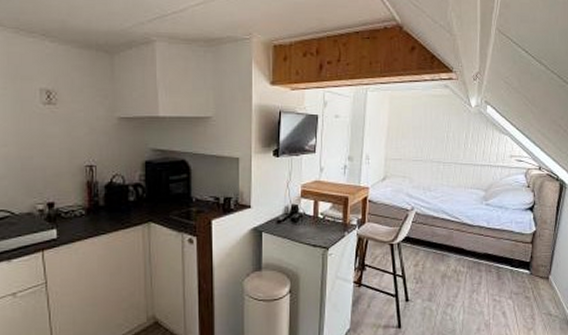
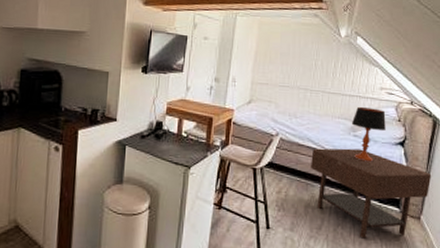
side table: none [446,217,559,302] -> present [311,148,432,239]
table lamp: none [483,175,516,229] -> present [351,106,386,162]

